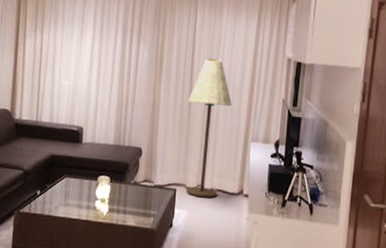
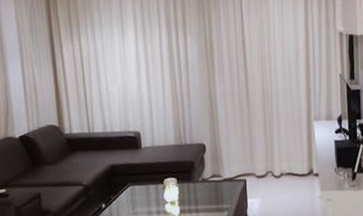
floor lamp: present [186,58,232,198] -> none [245,42,290,184]

